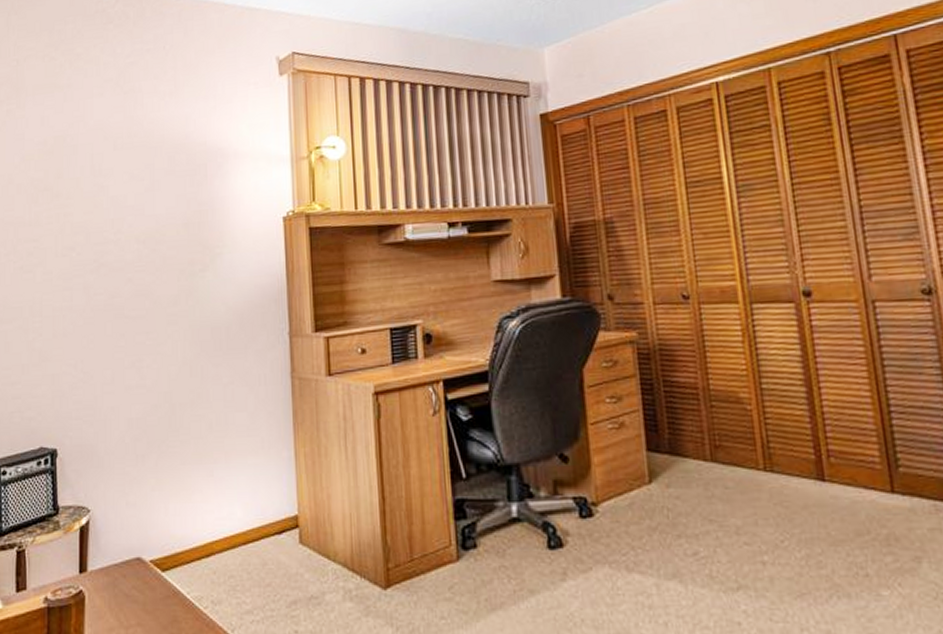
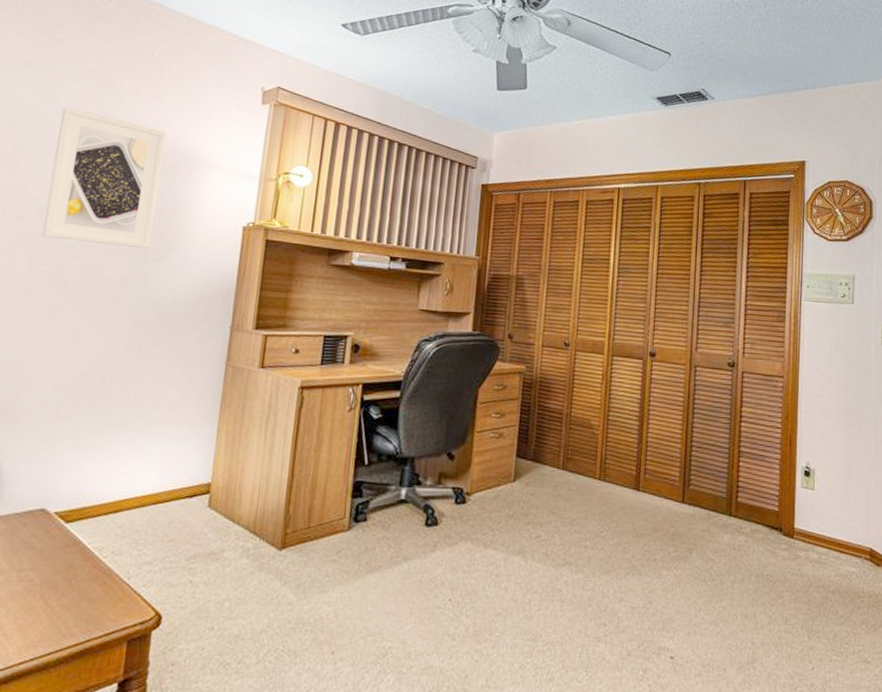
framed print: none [91,123,194,264] -> present [42,106,166,249]

